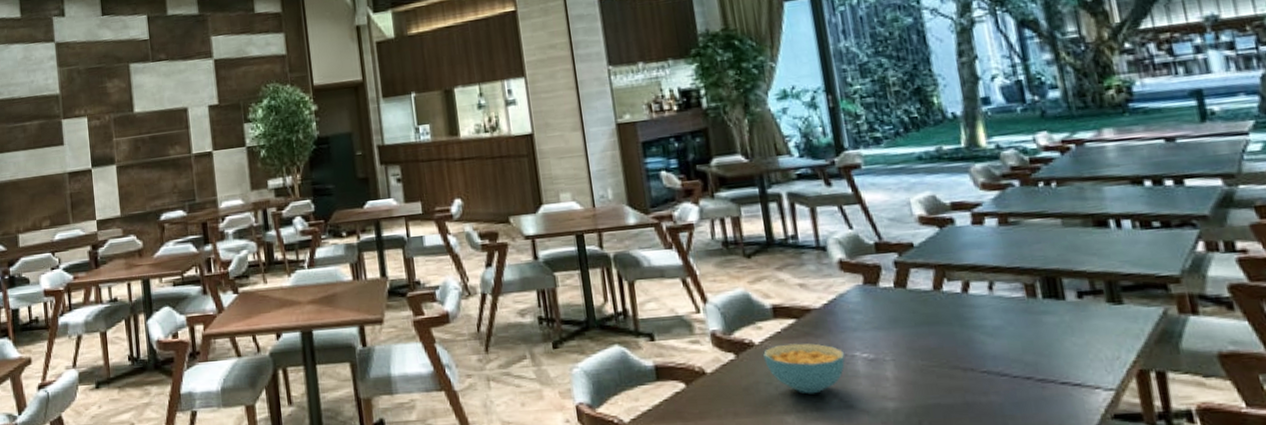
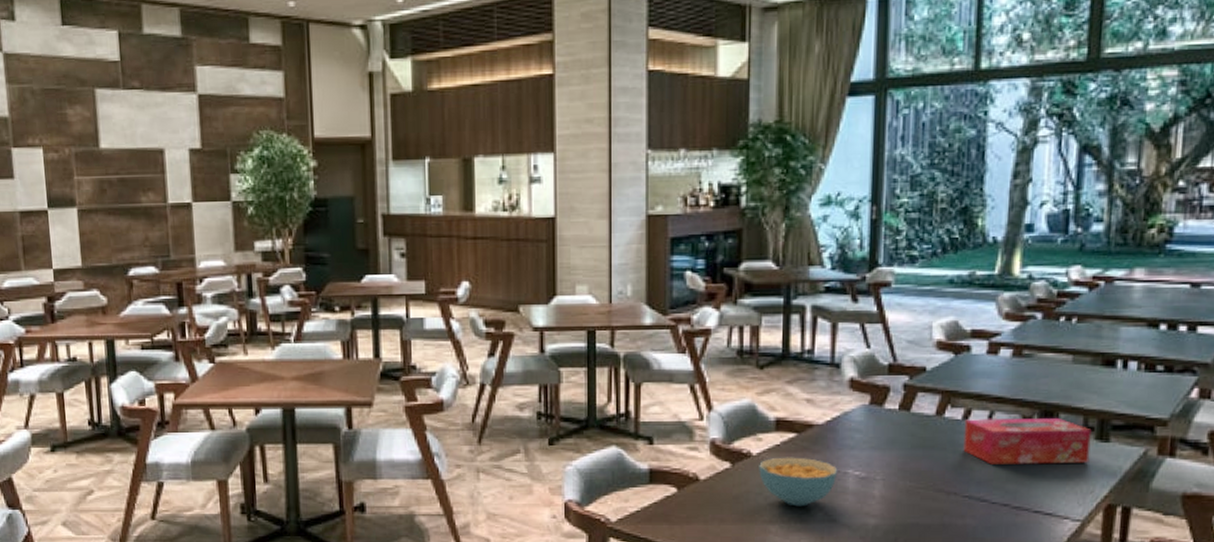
tissue box: none [965,282,1107,337] -> present [963,417,1092,465]

